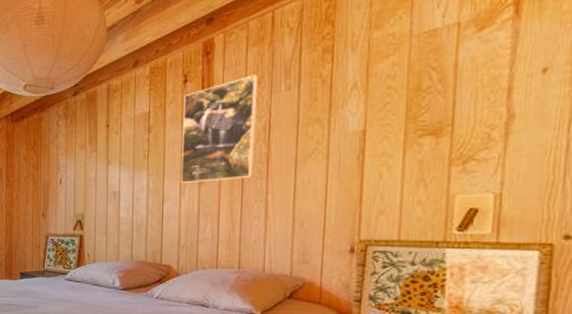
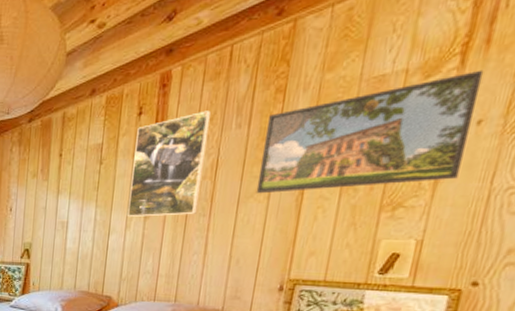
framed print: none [313,18,542,154] -> present [256,70,484,194]

